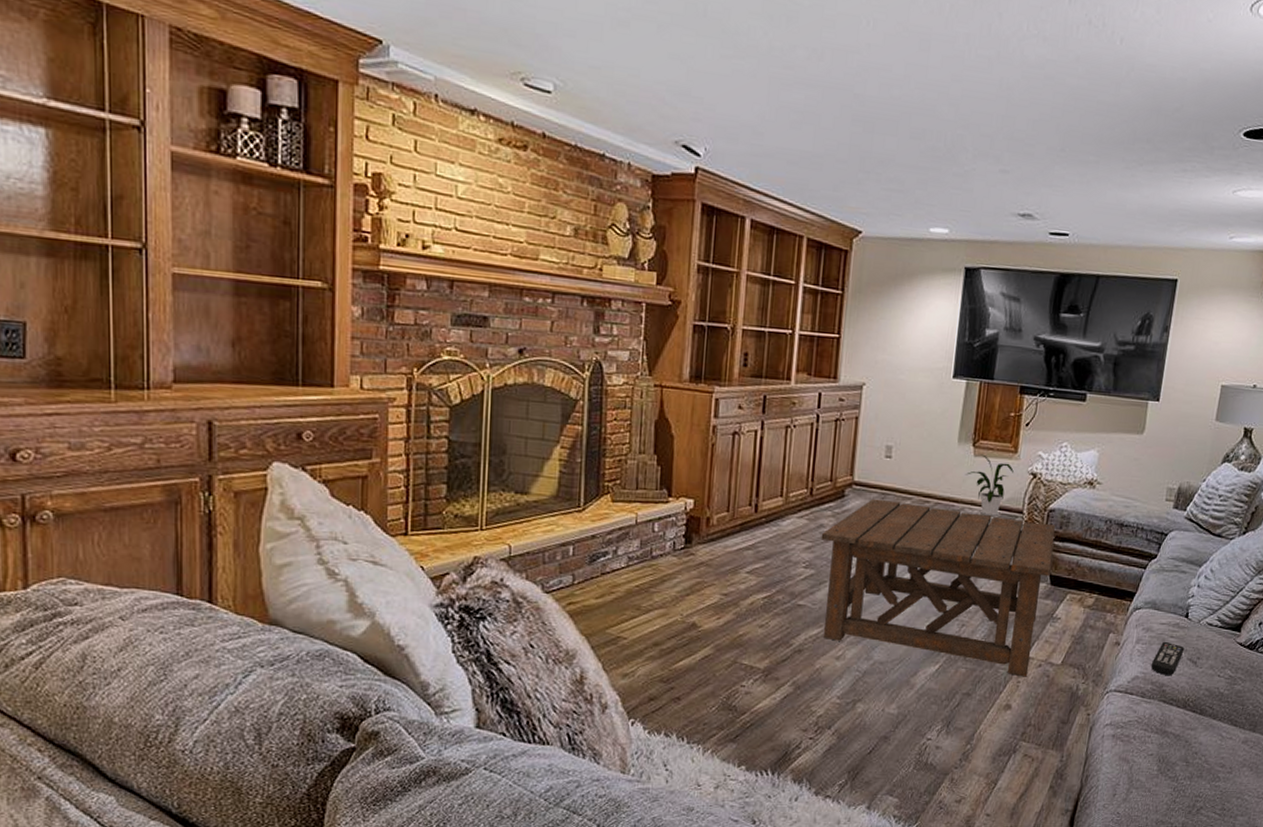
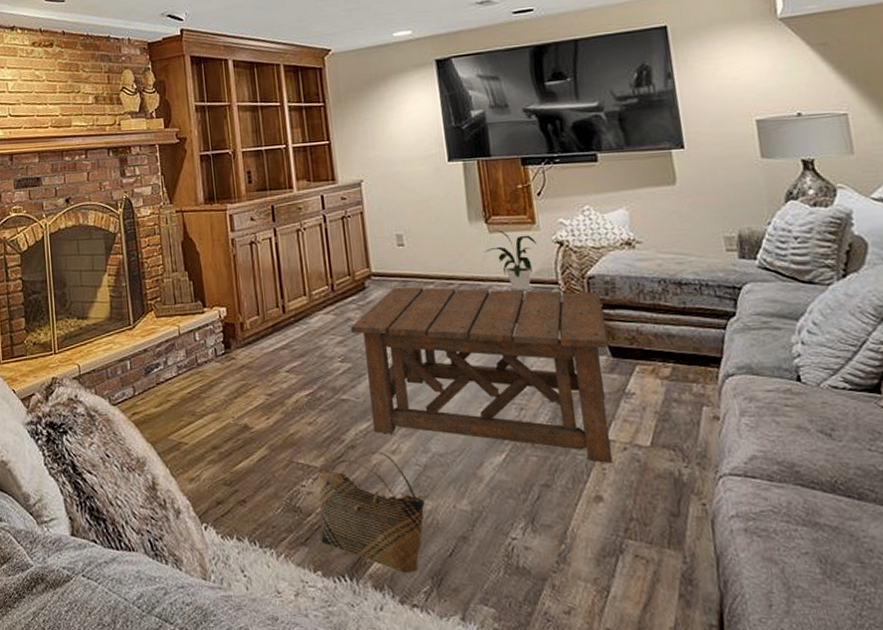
basket: none [750,655,857,768] -> present [318,450,425,574]
remote control: present [1150,641,1185,676] -> none [768,411,810,454]

